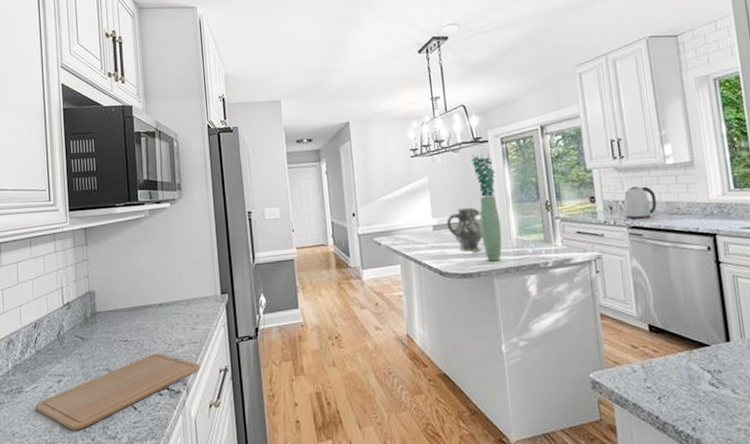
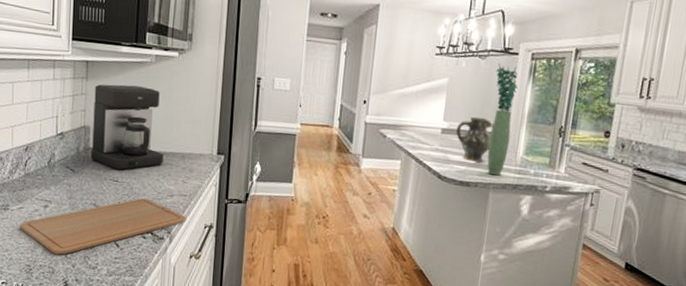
coffee maker: none [95,242,170,329] -> present [90,84,164,170]
kettle: present [623,186,657,220] -> none [634,129,671,165]

